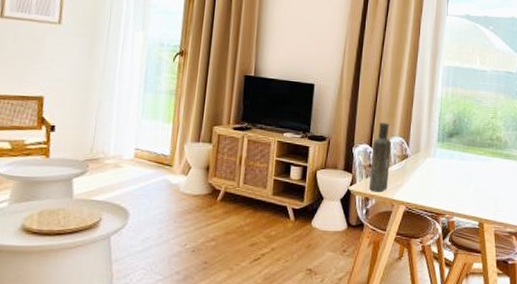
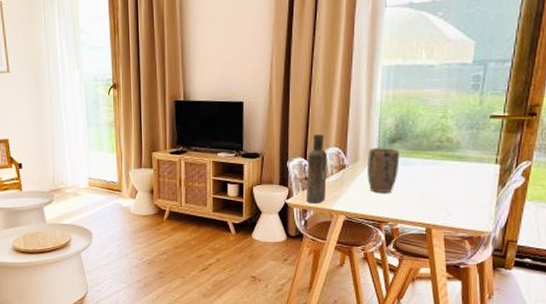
plant pot: none [427,140,457,185] -> present [367,148,400,194]

